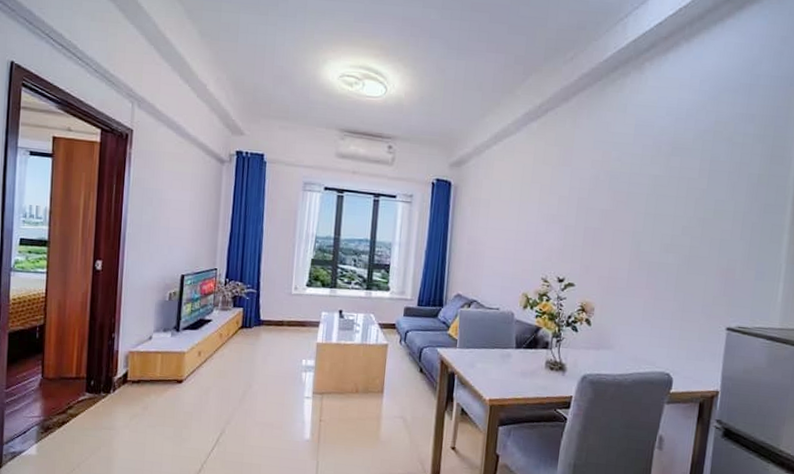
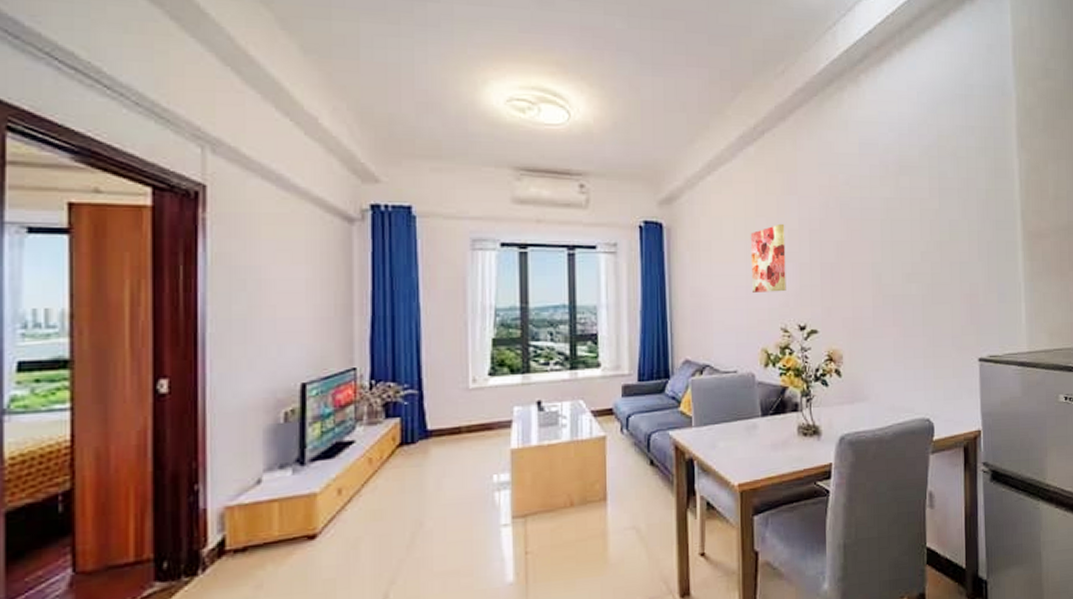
wall art: none [521,190,557,248] -> present [750,223,786,293]

